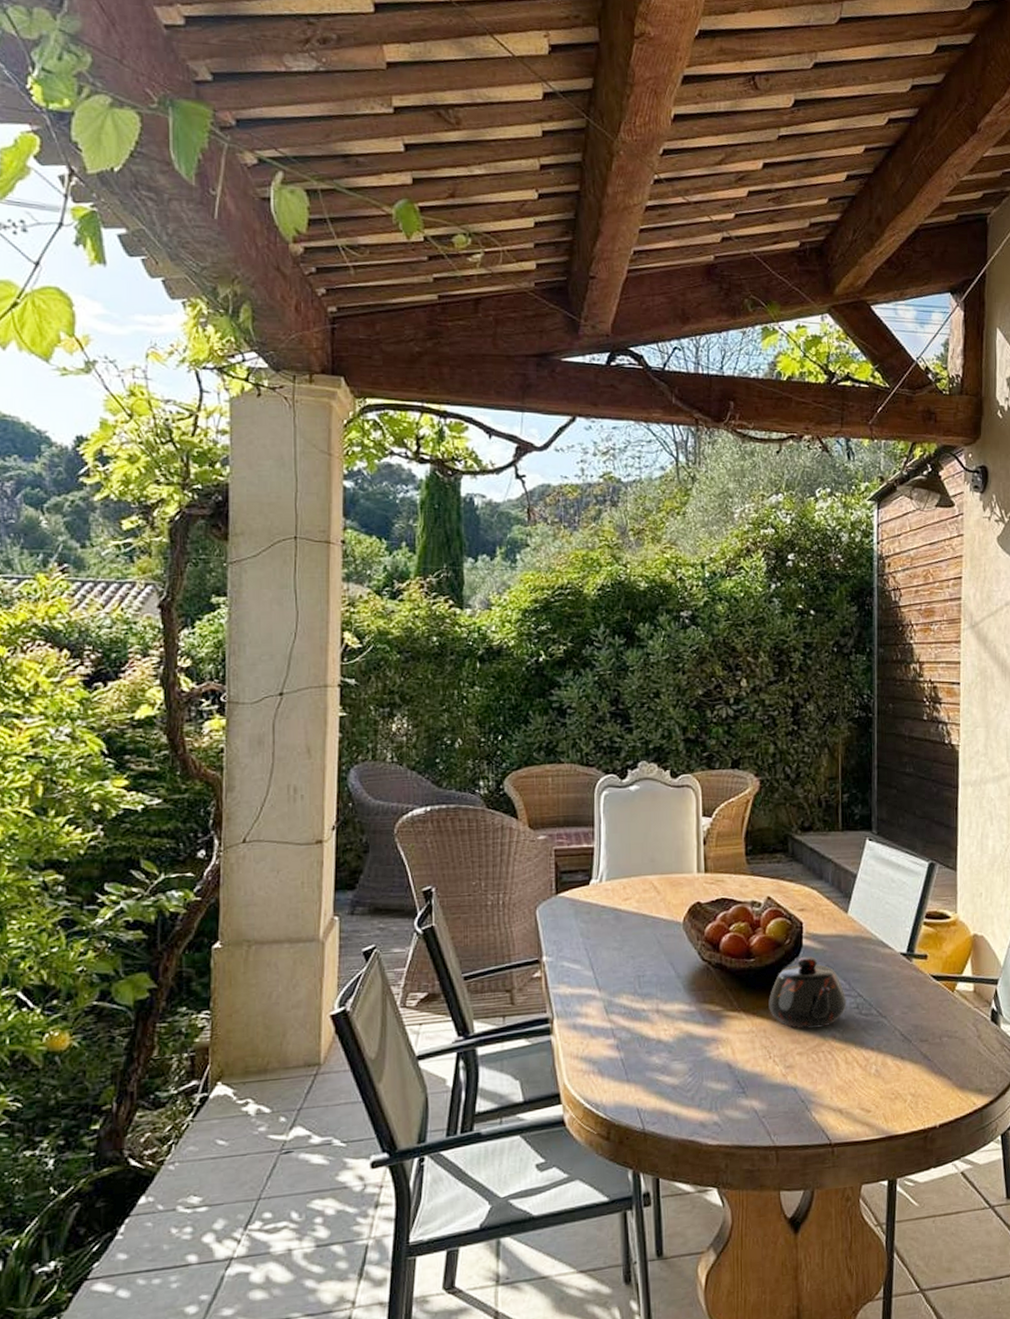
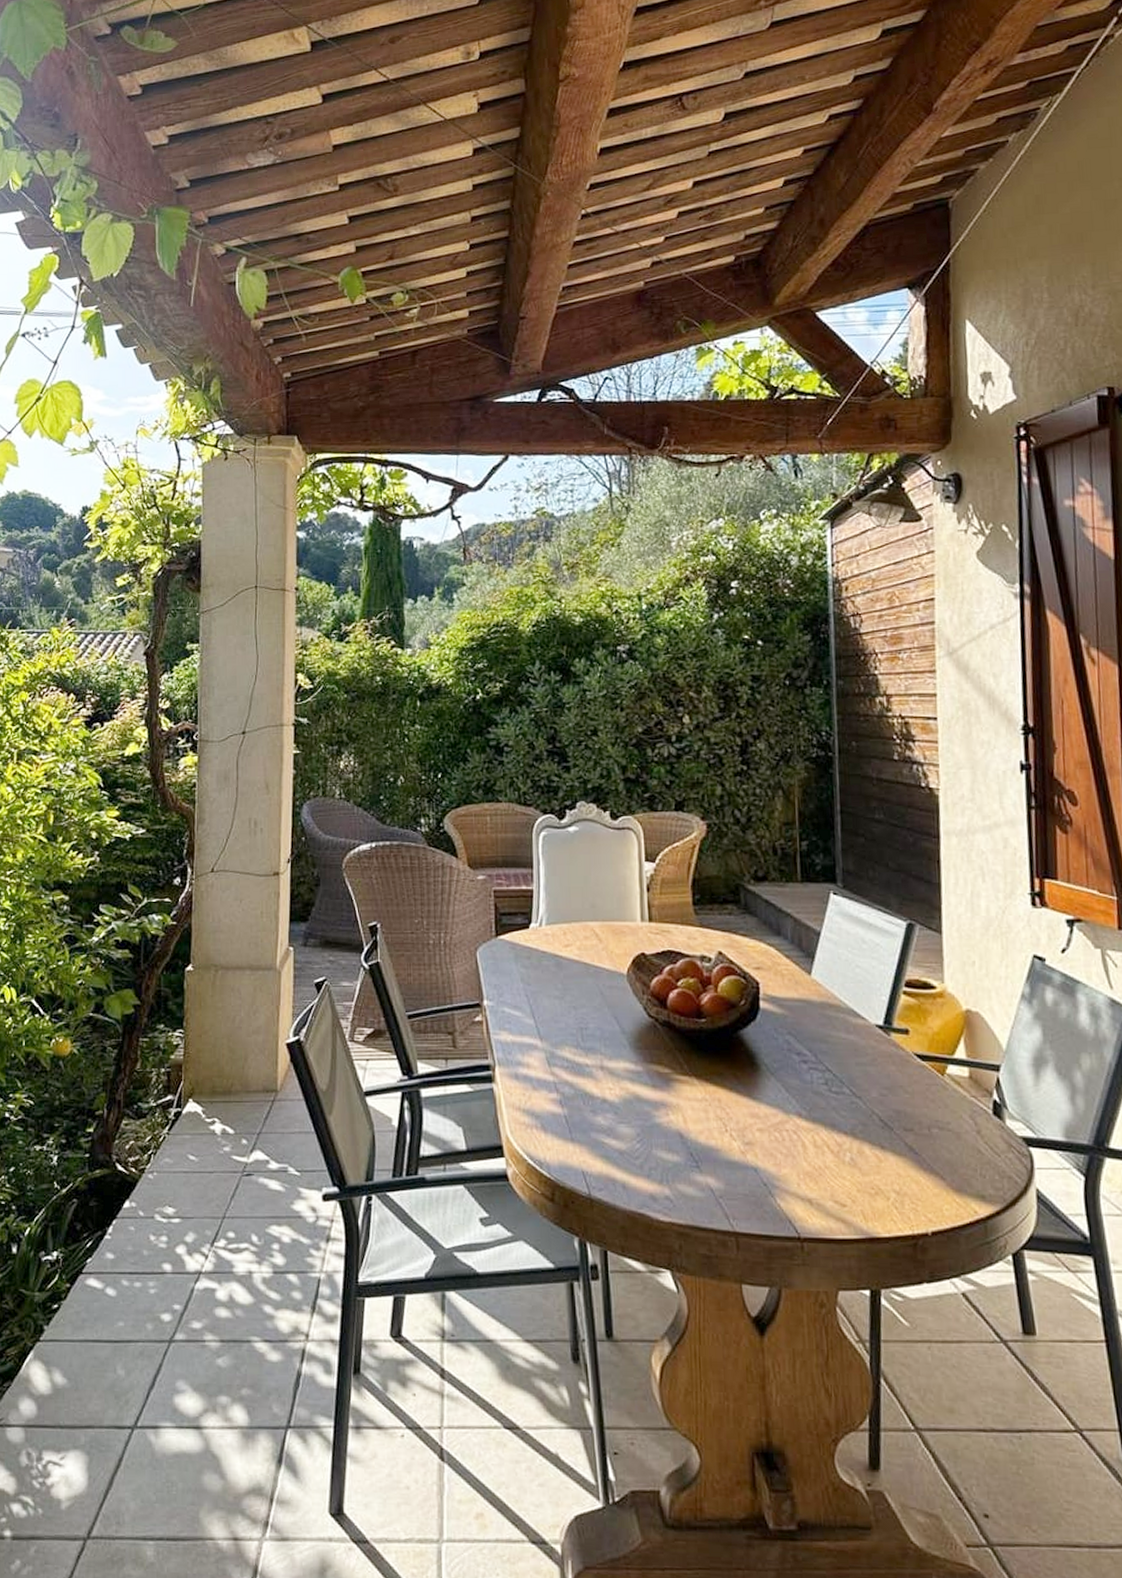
teapot: present [768,956,847,1029] -> none [723,1020,813,1103]

